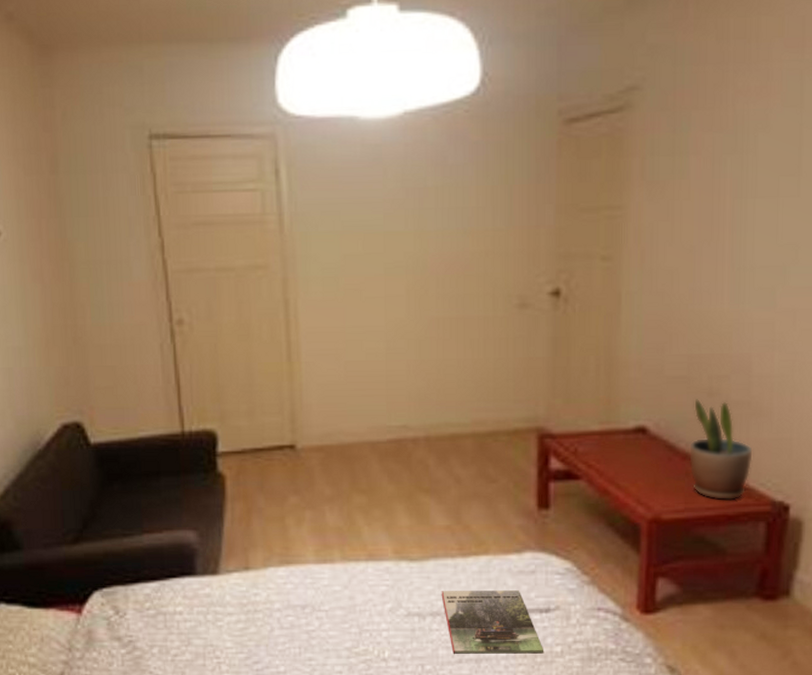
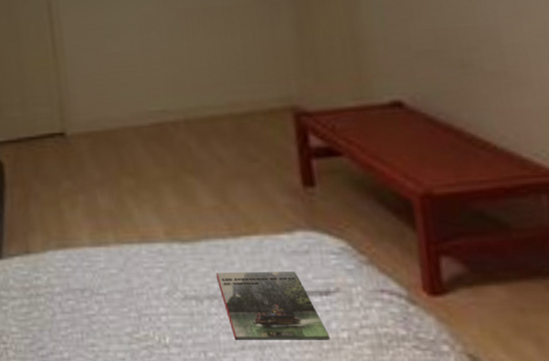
potted plant: present [689,399,753,500] -> none [447,71,521,172]

